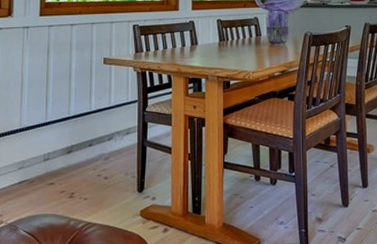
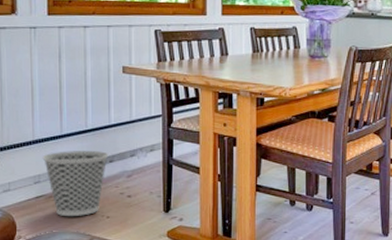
wastebasket: none [27,136,89,200] -> present [42,151,109,216]

